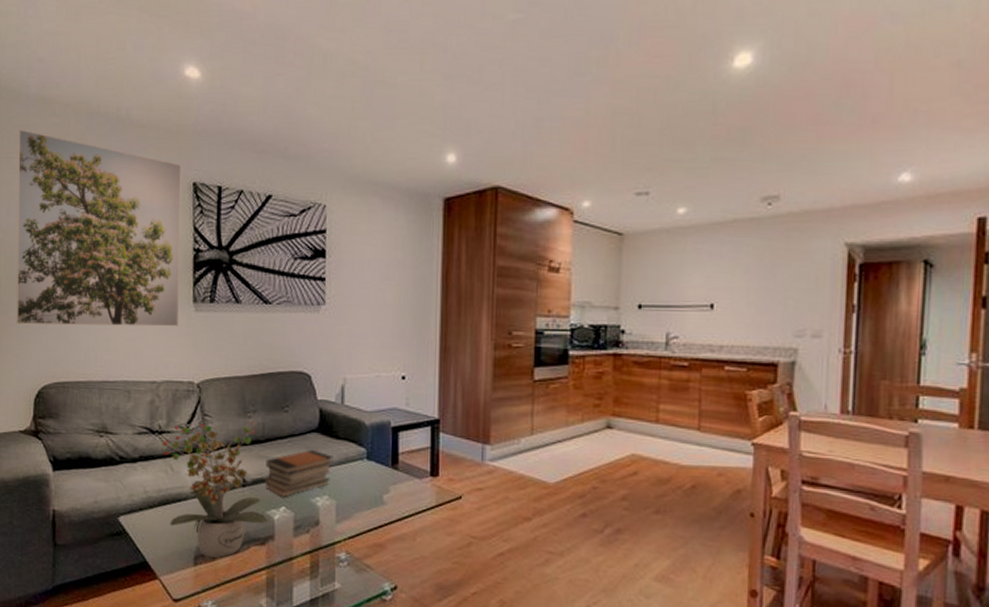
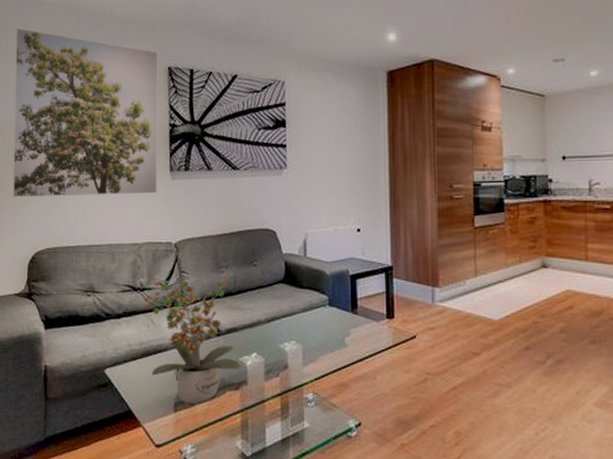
book stack: present [265,449,333,497] -> none [238,298,299,344]

